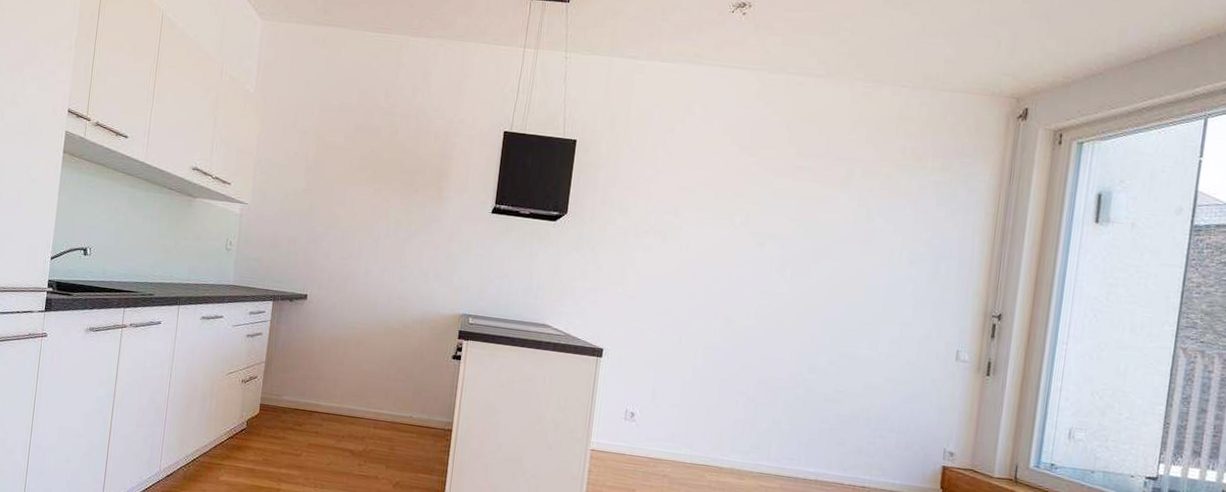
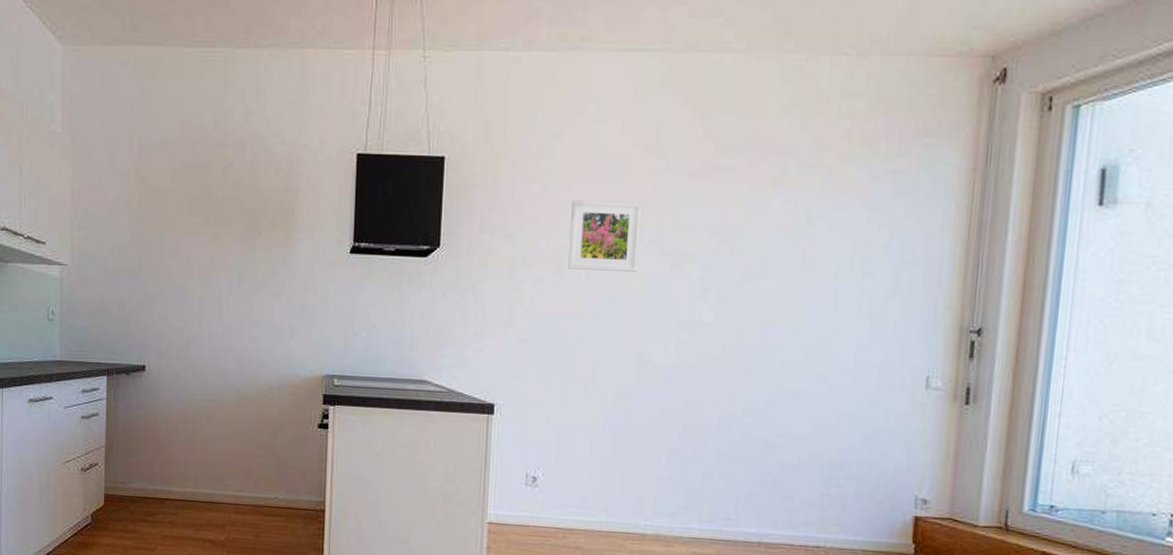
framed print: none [672,184,736,247] -> present [568,200,643,272]

